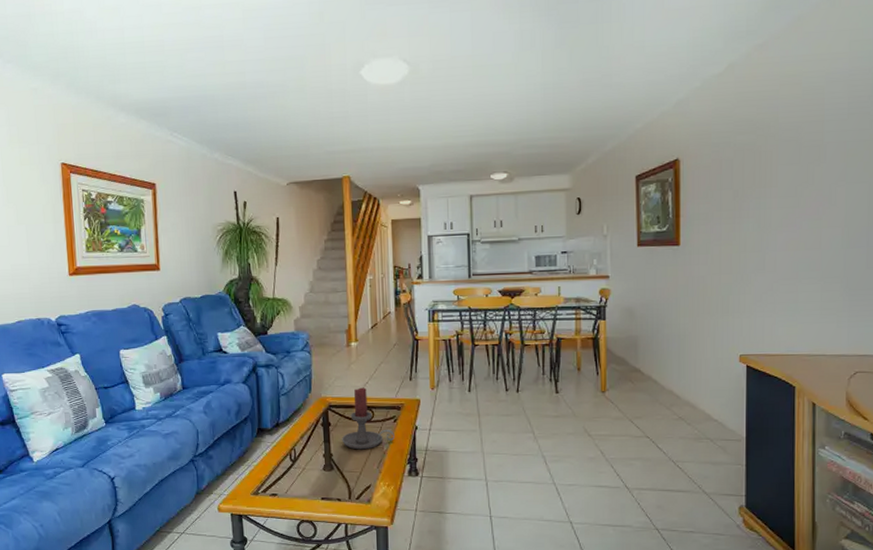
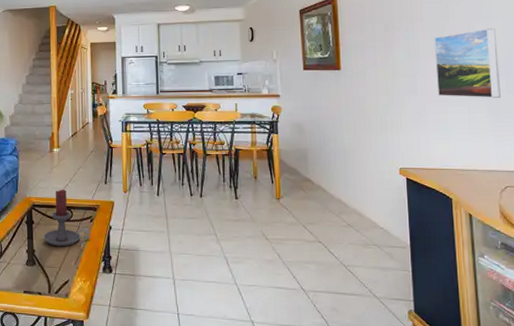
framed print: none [787,193,861,275] -> present [434,28,501,98]

